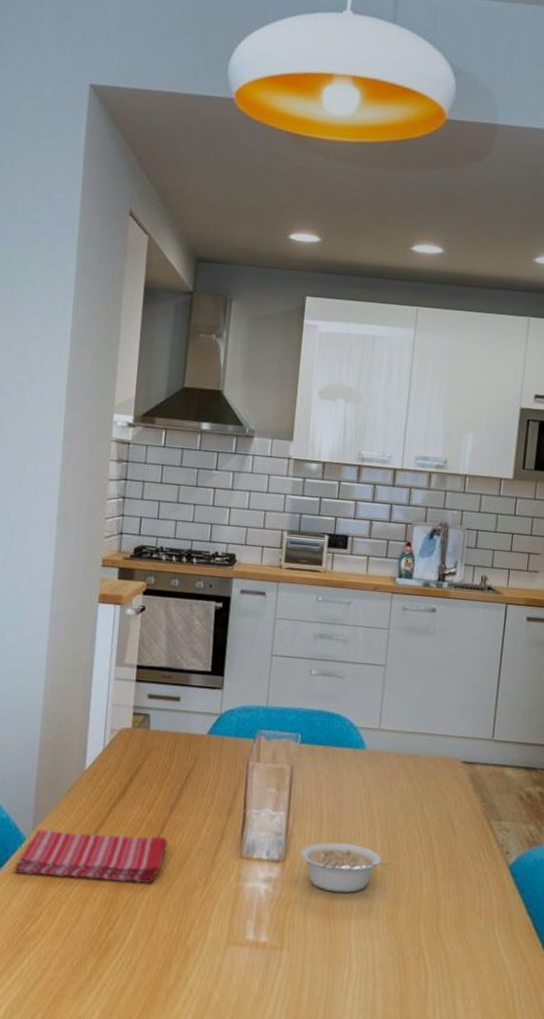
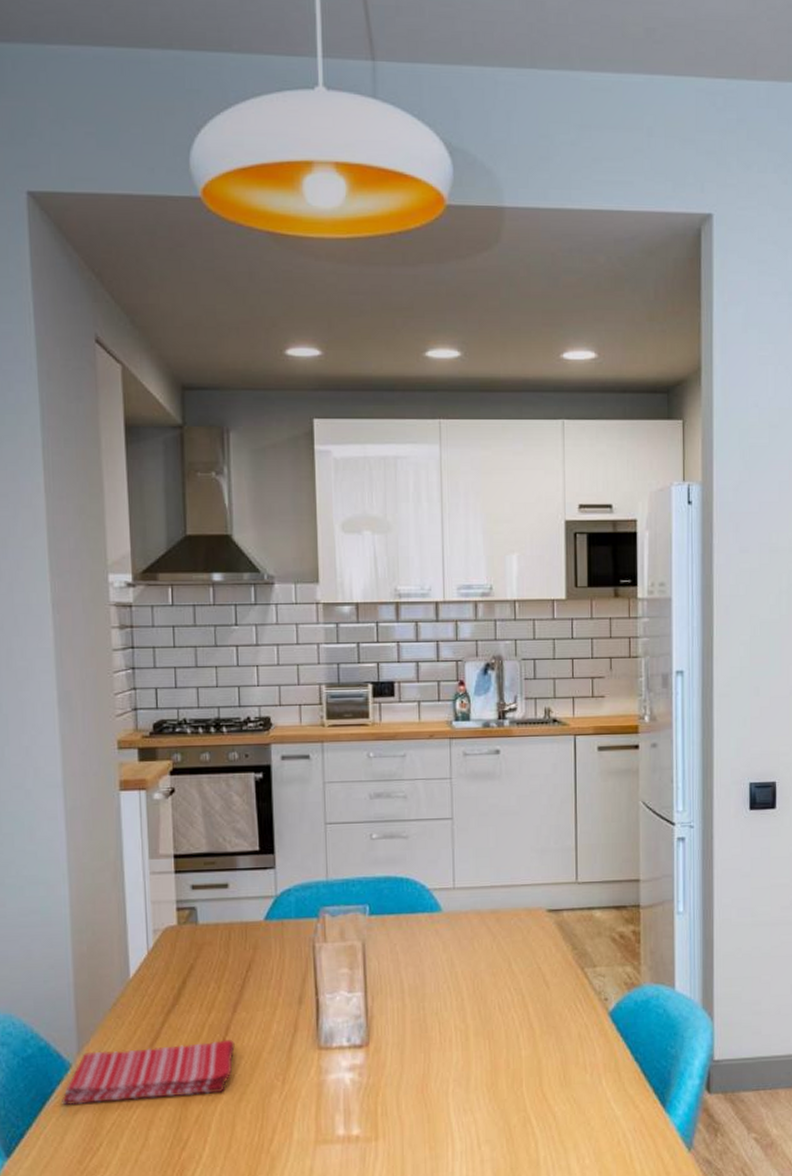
legume: present [300,842,391,893] -> none [384,1015,484,1070]

